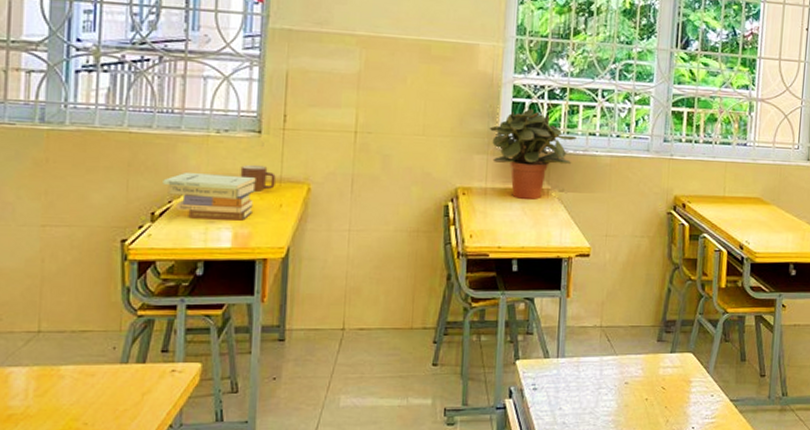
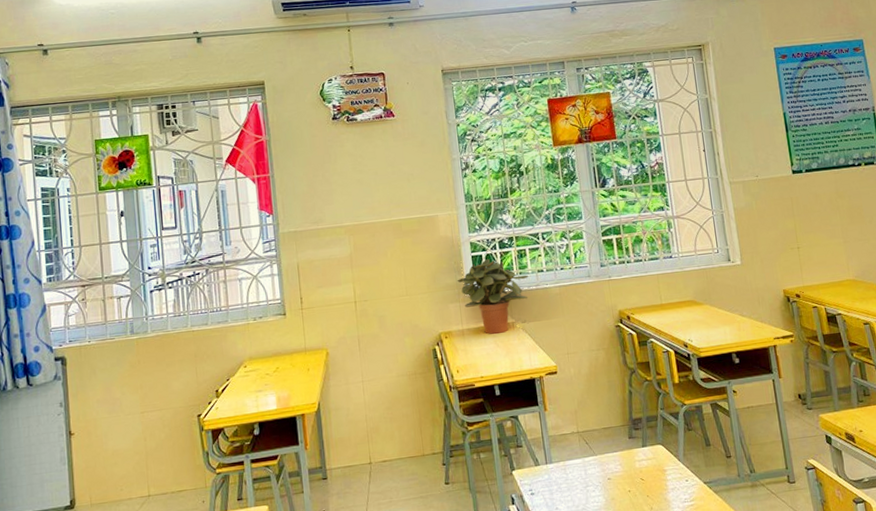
books: present [163,171,256,221] -> none [221,350,289,391]
mug: present [240,164,276,194] -> none [274,340,302,364]

